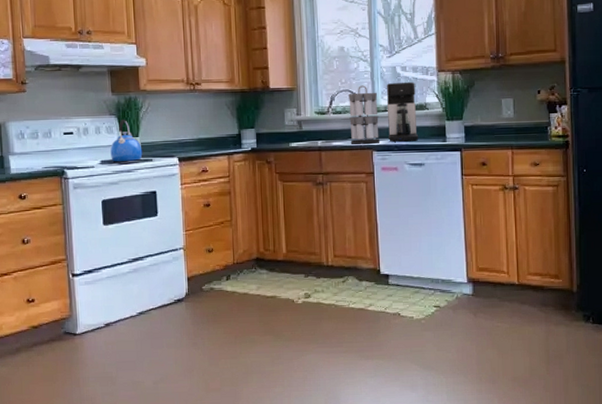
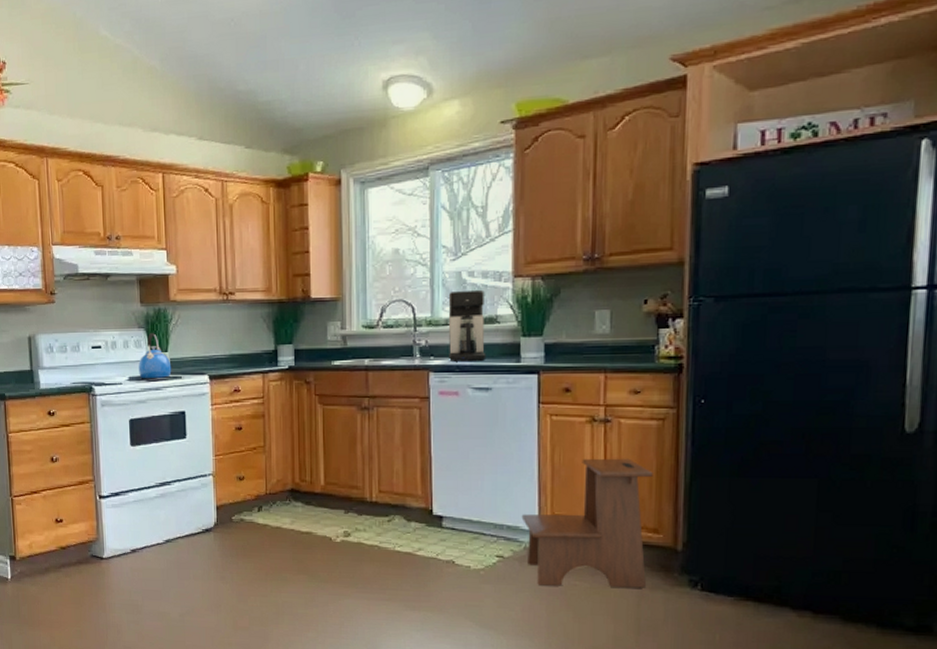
spice rack: present [349,85,381,144] -> none [402,294,439,364]
step stool: none [453,218,552,329] -> present [521,458,653,588]

